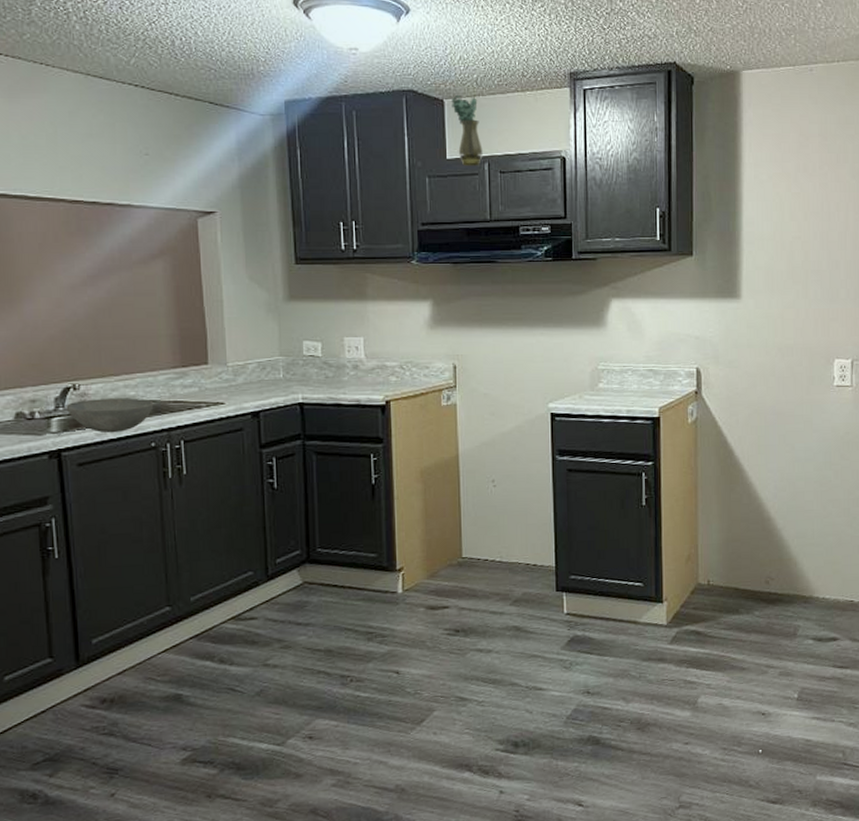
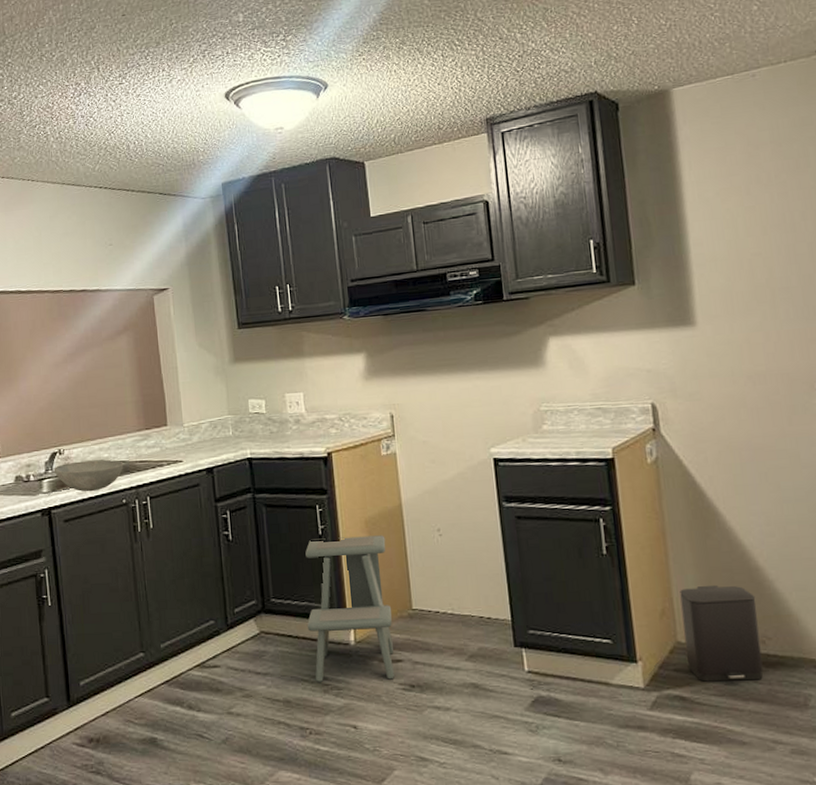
step stool: none [353,485,442,631] -> present [305,535,395,682]
vase: present [452,94,483,167] -> none [372,153,406,222]
pedal bin: none [704,533,765,618] -> present [680,584,764,682]

